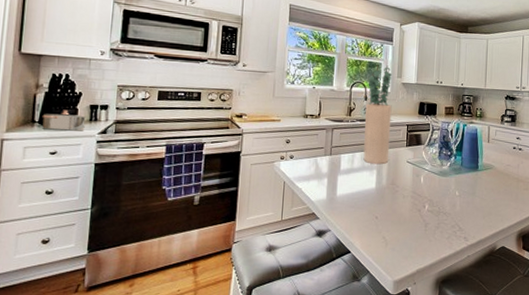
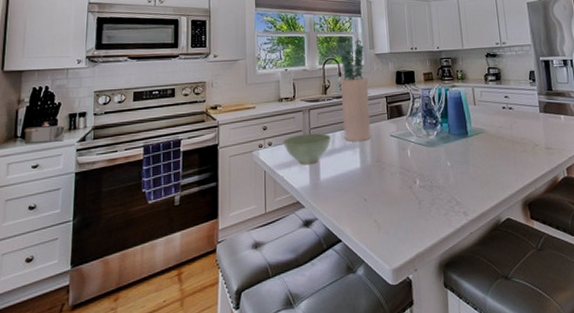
bowl: none [304,151,350,181] -> present [282,133,331,166]

